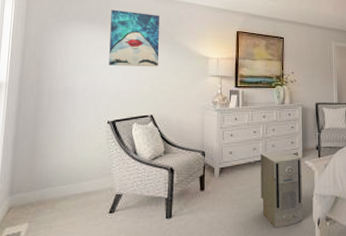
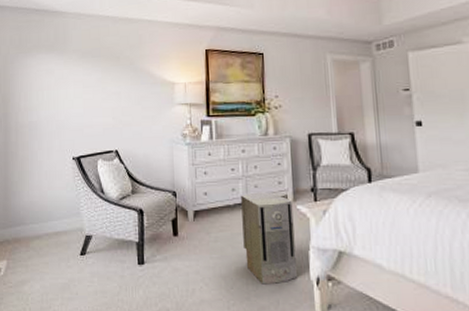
wall art: present [109,9,159,67] -> none [69,35,121,98]

